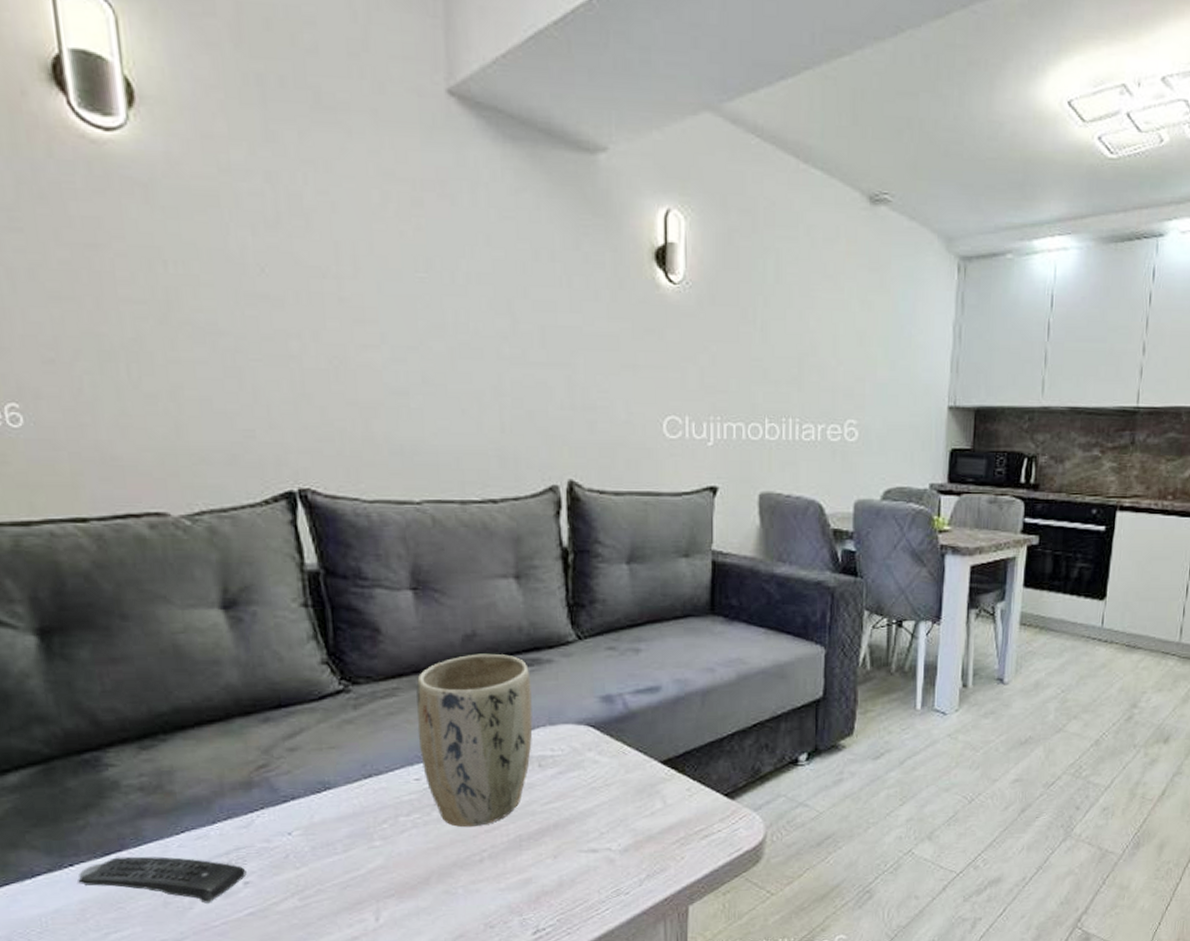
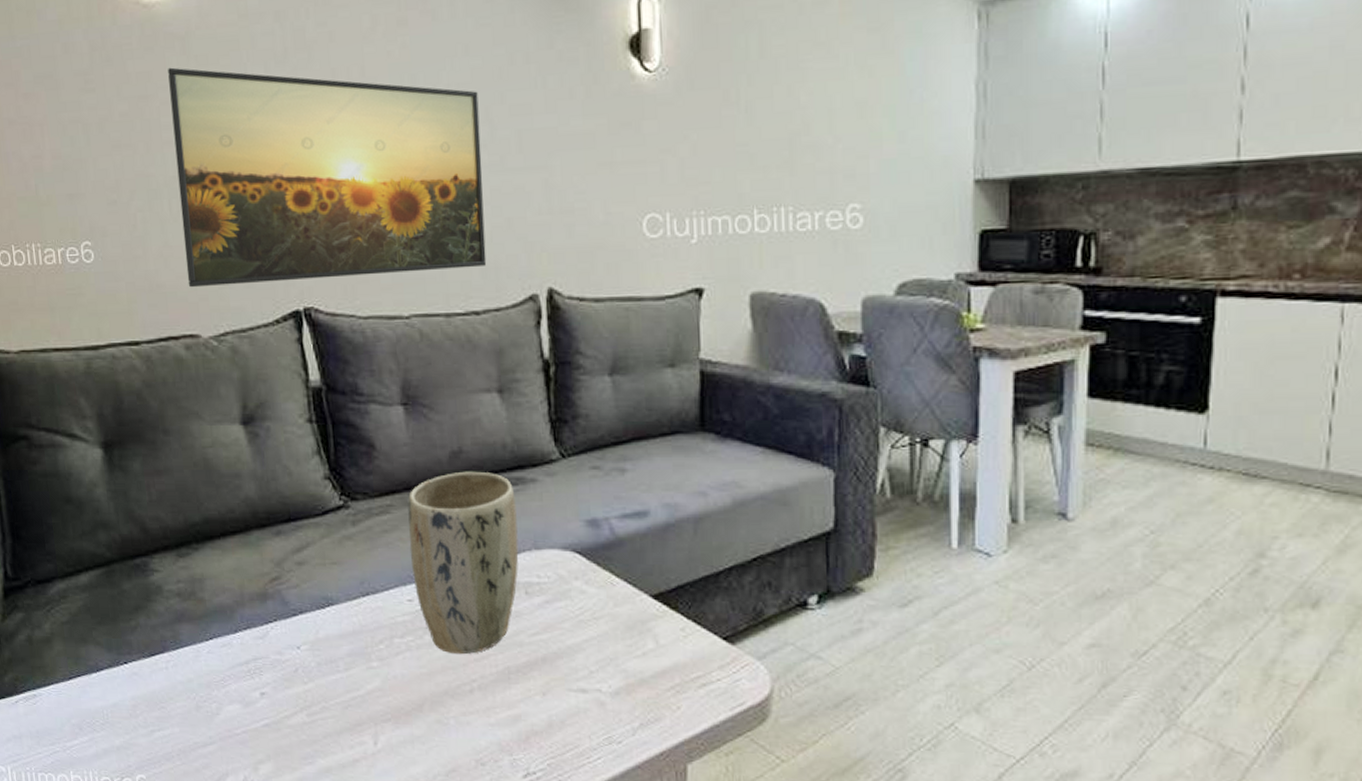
remote control: present [78,856,247,904] -> none [130,658,263,711]
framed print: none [125,216,506,462] -> present [168,67,487,288]

